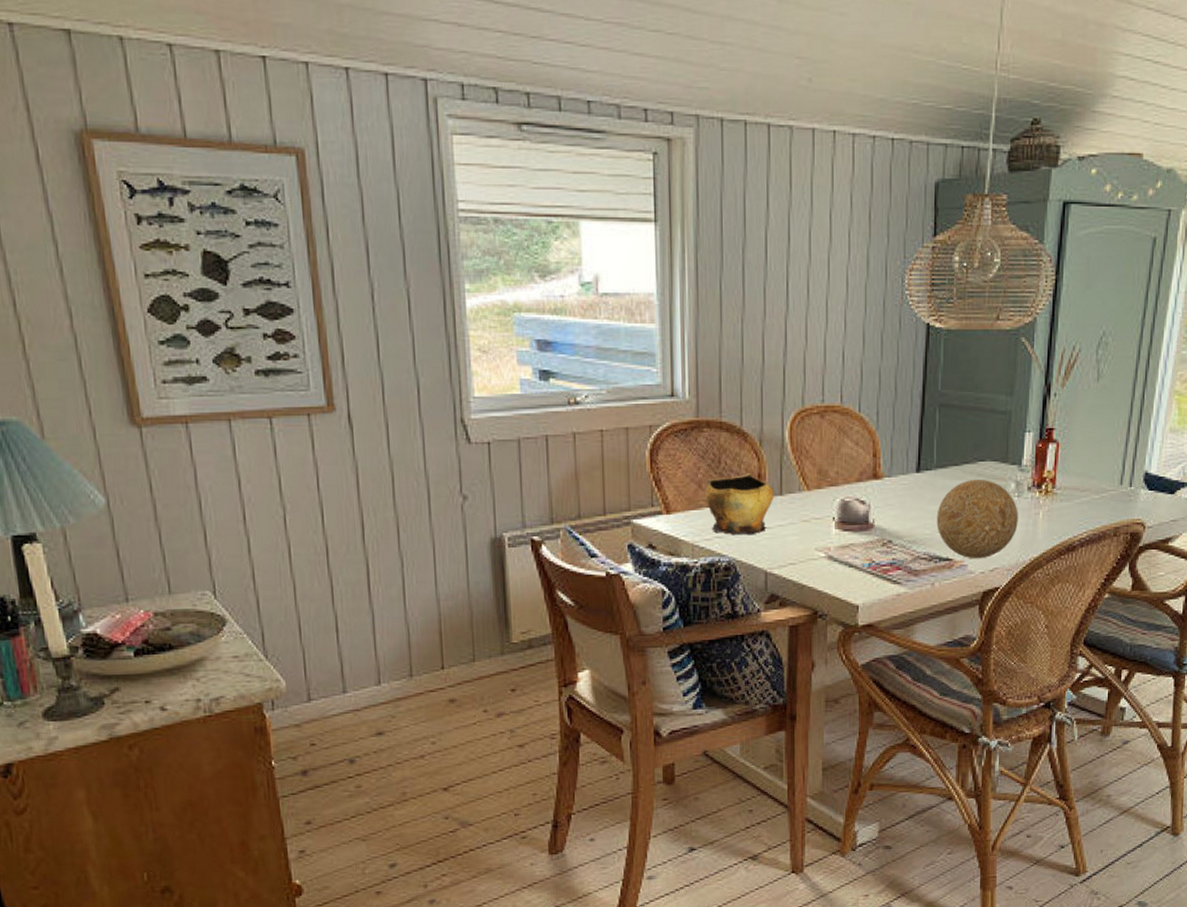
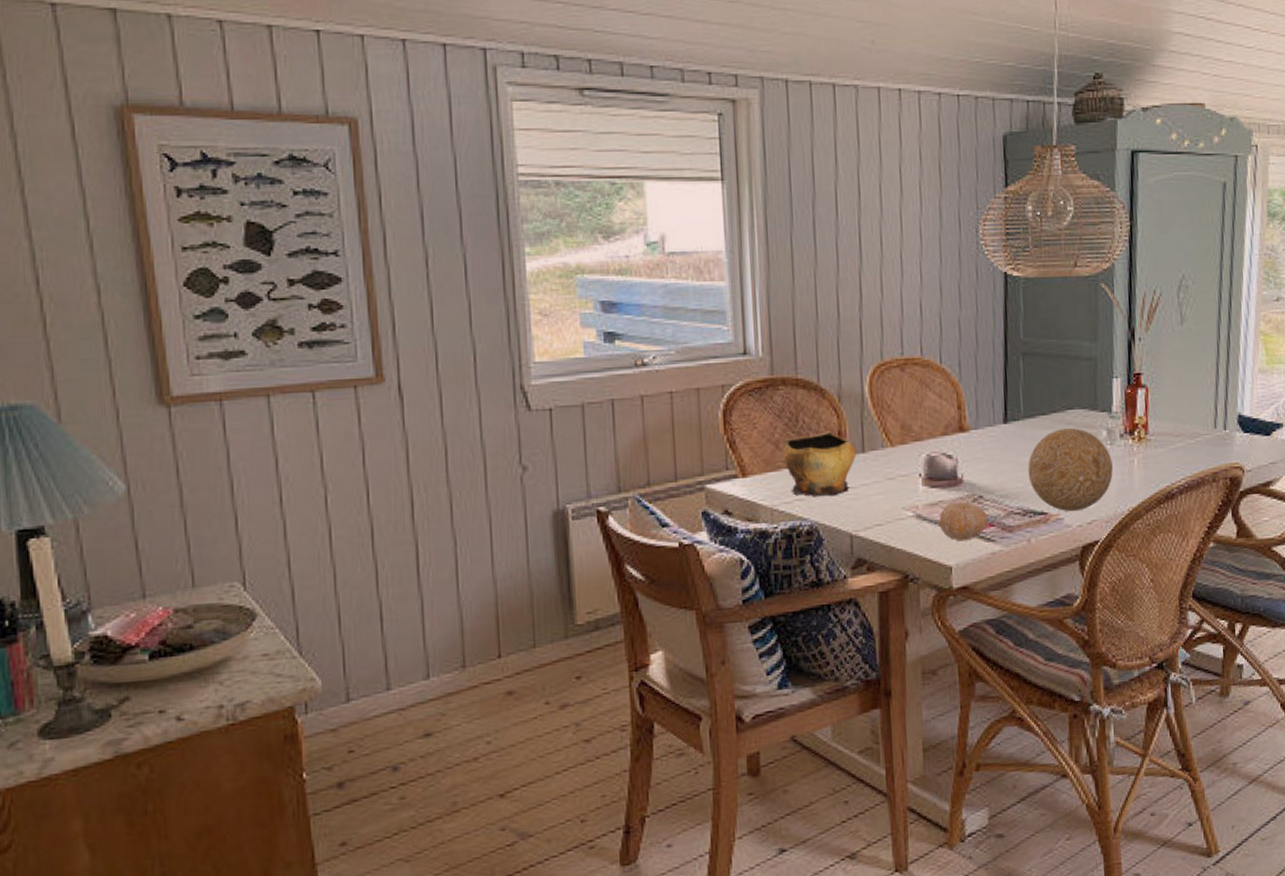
fruit: none [849,545,895,583] -> present [938,501,988,542]

